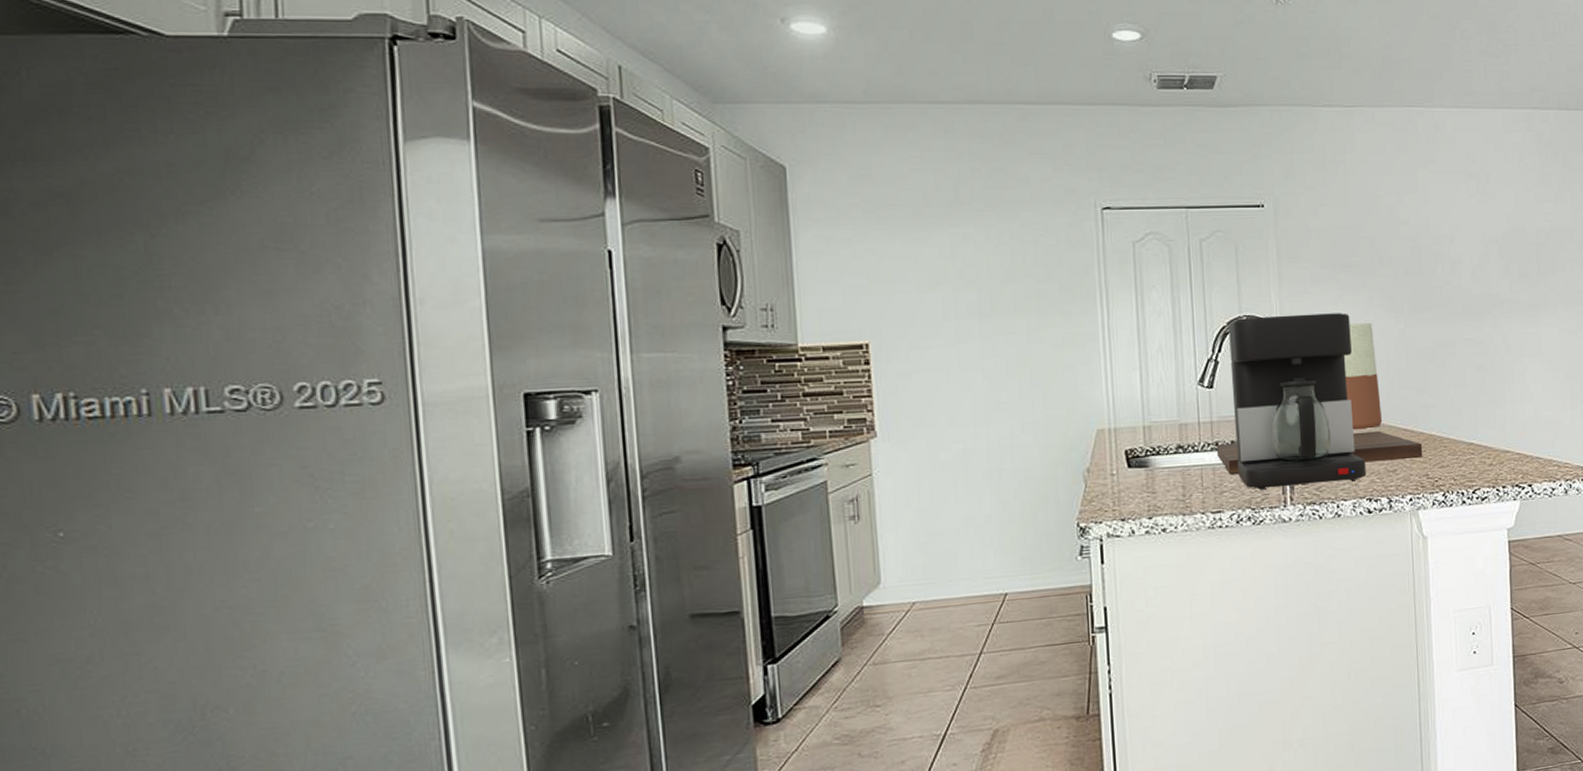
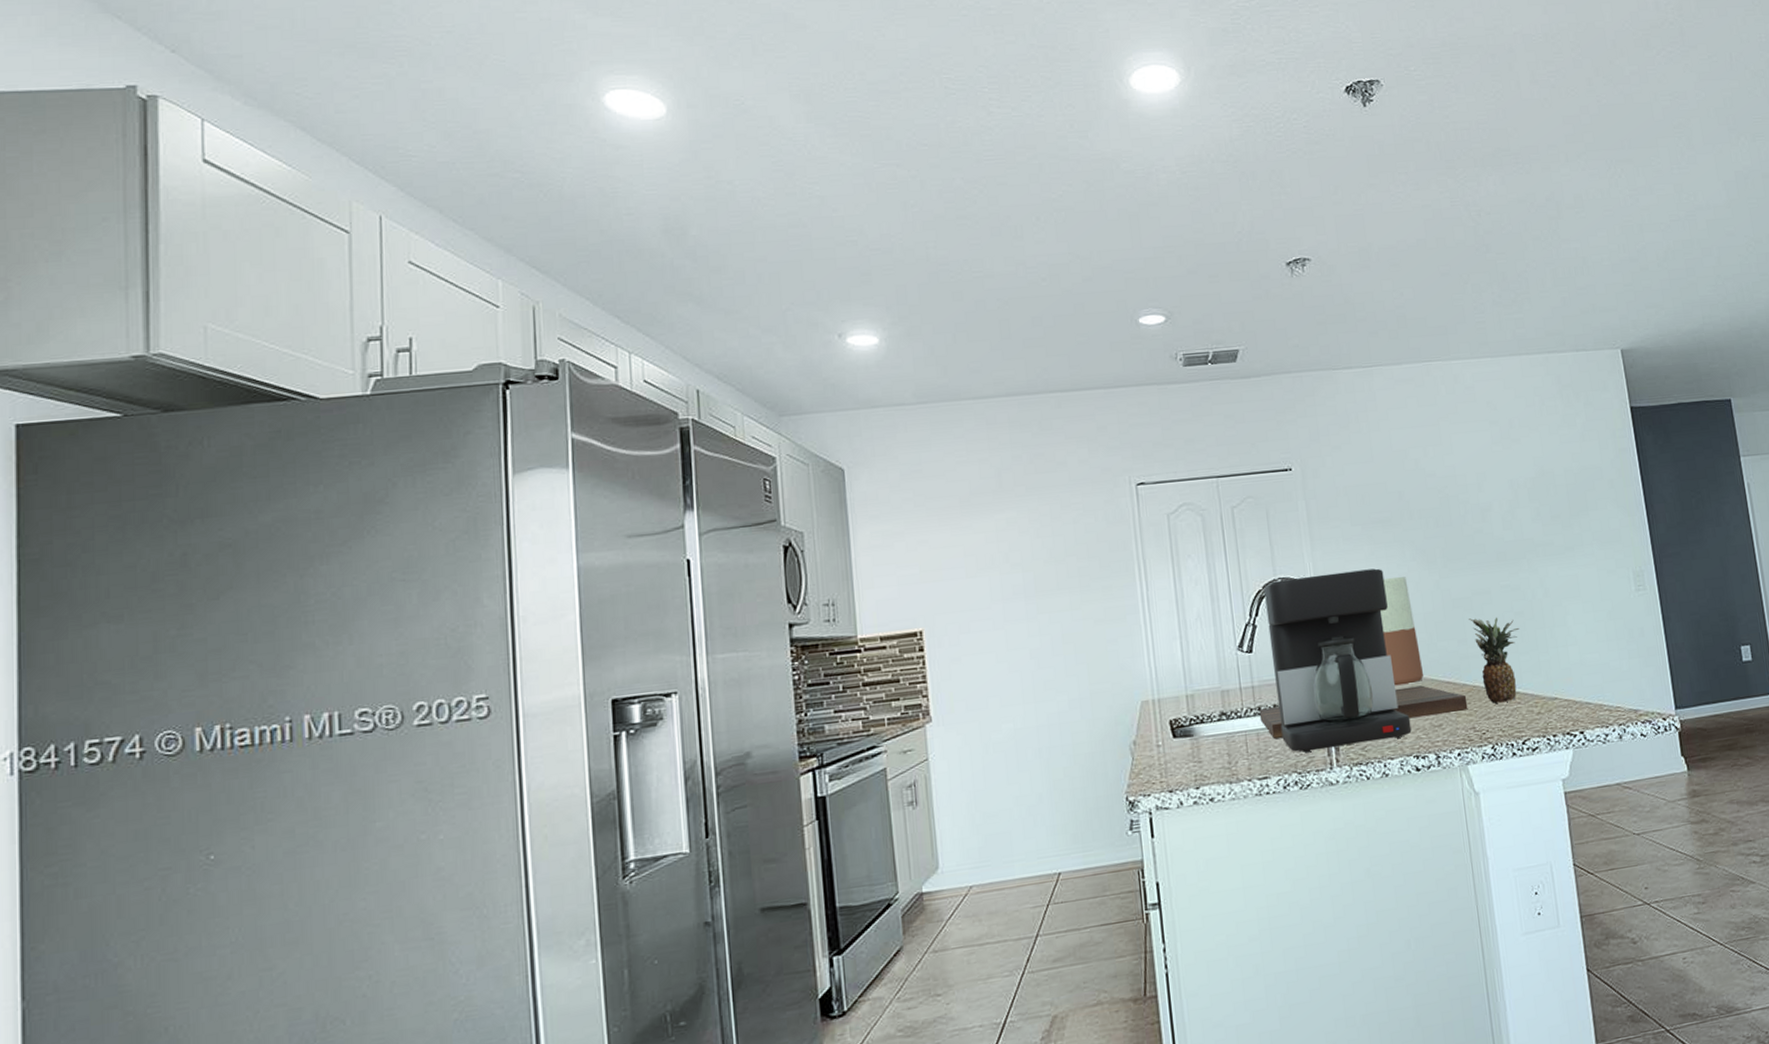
fruit: none [1430,369,1479,453] -> present [1468,617,1520,704]

